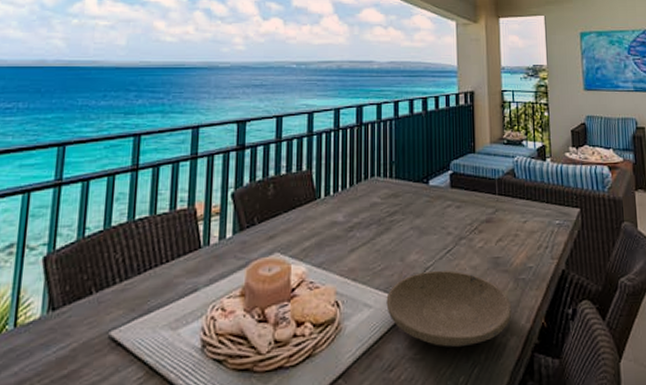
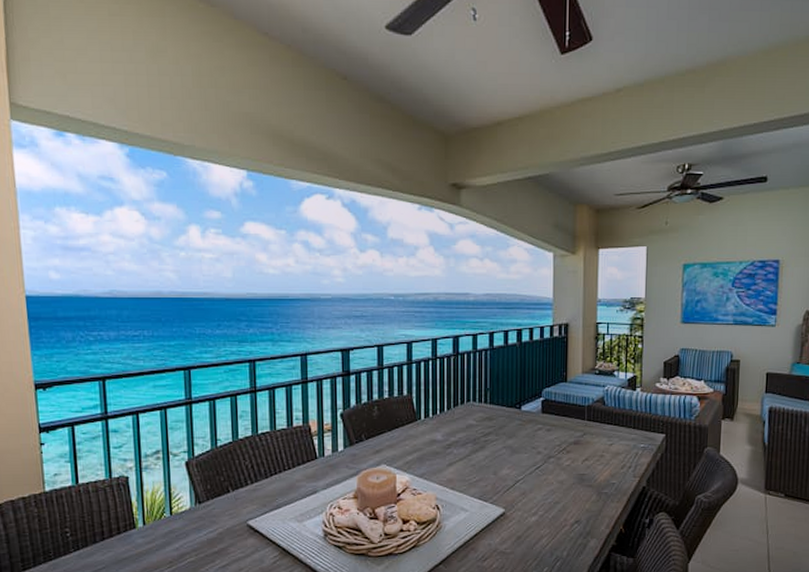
plate: present [386,270,512,348] -> none [481,483,594,546]

